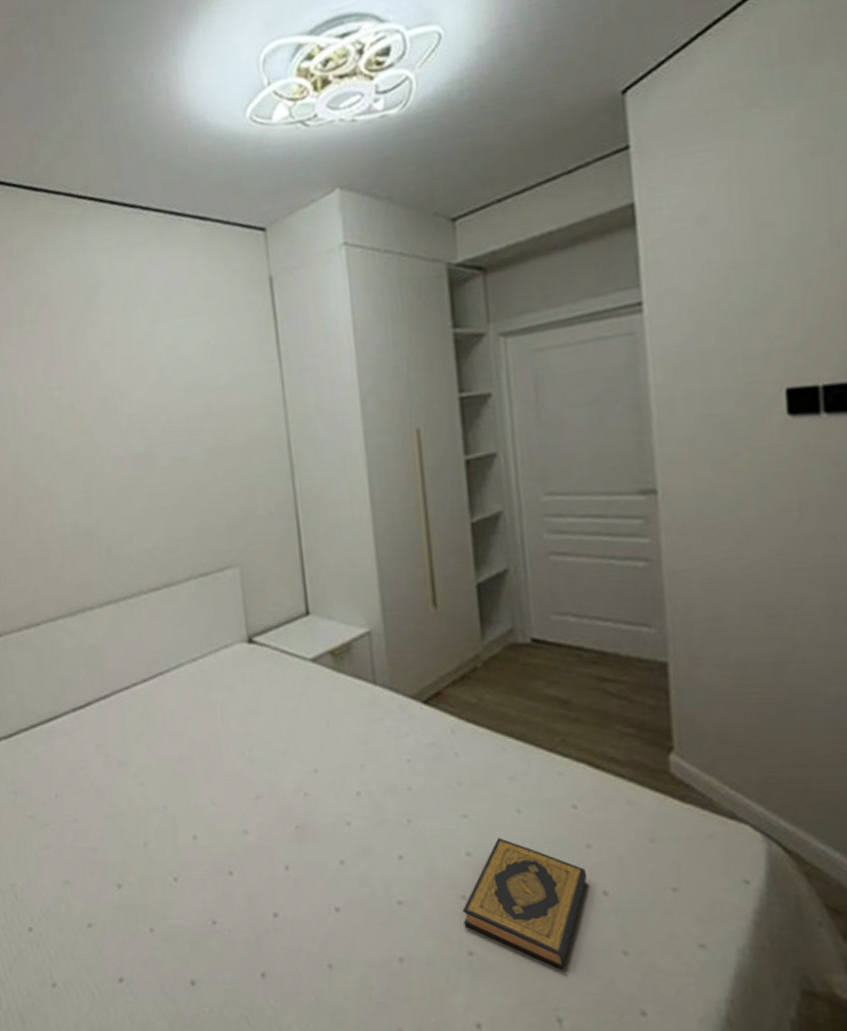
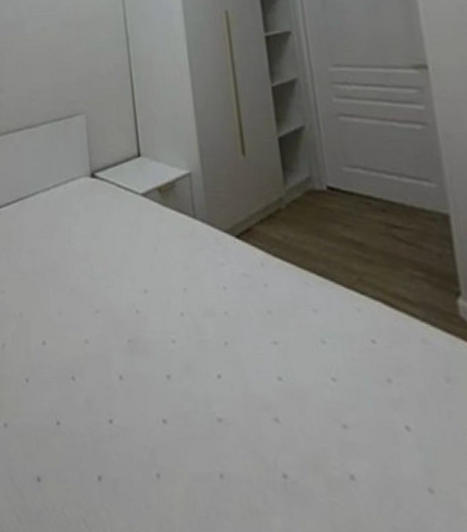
hardback book: present [462,837,588,970] -> none [276,365,390,502]

